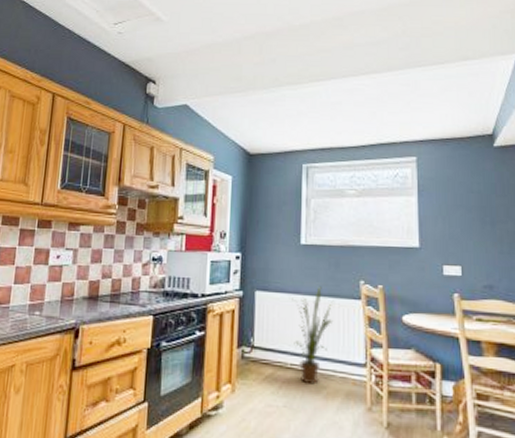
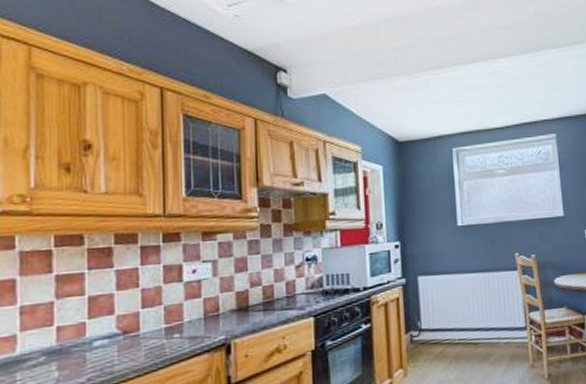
house plant: present [292,286,334,385] -> none [454,262,494,355]

